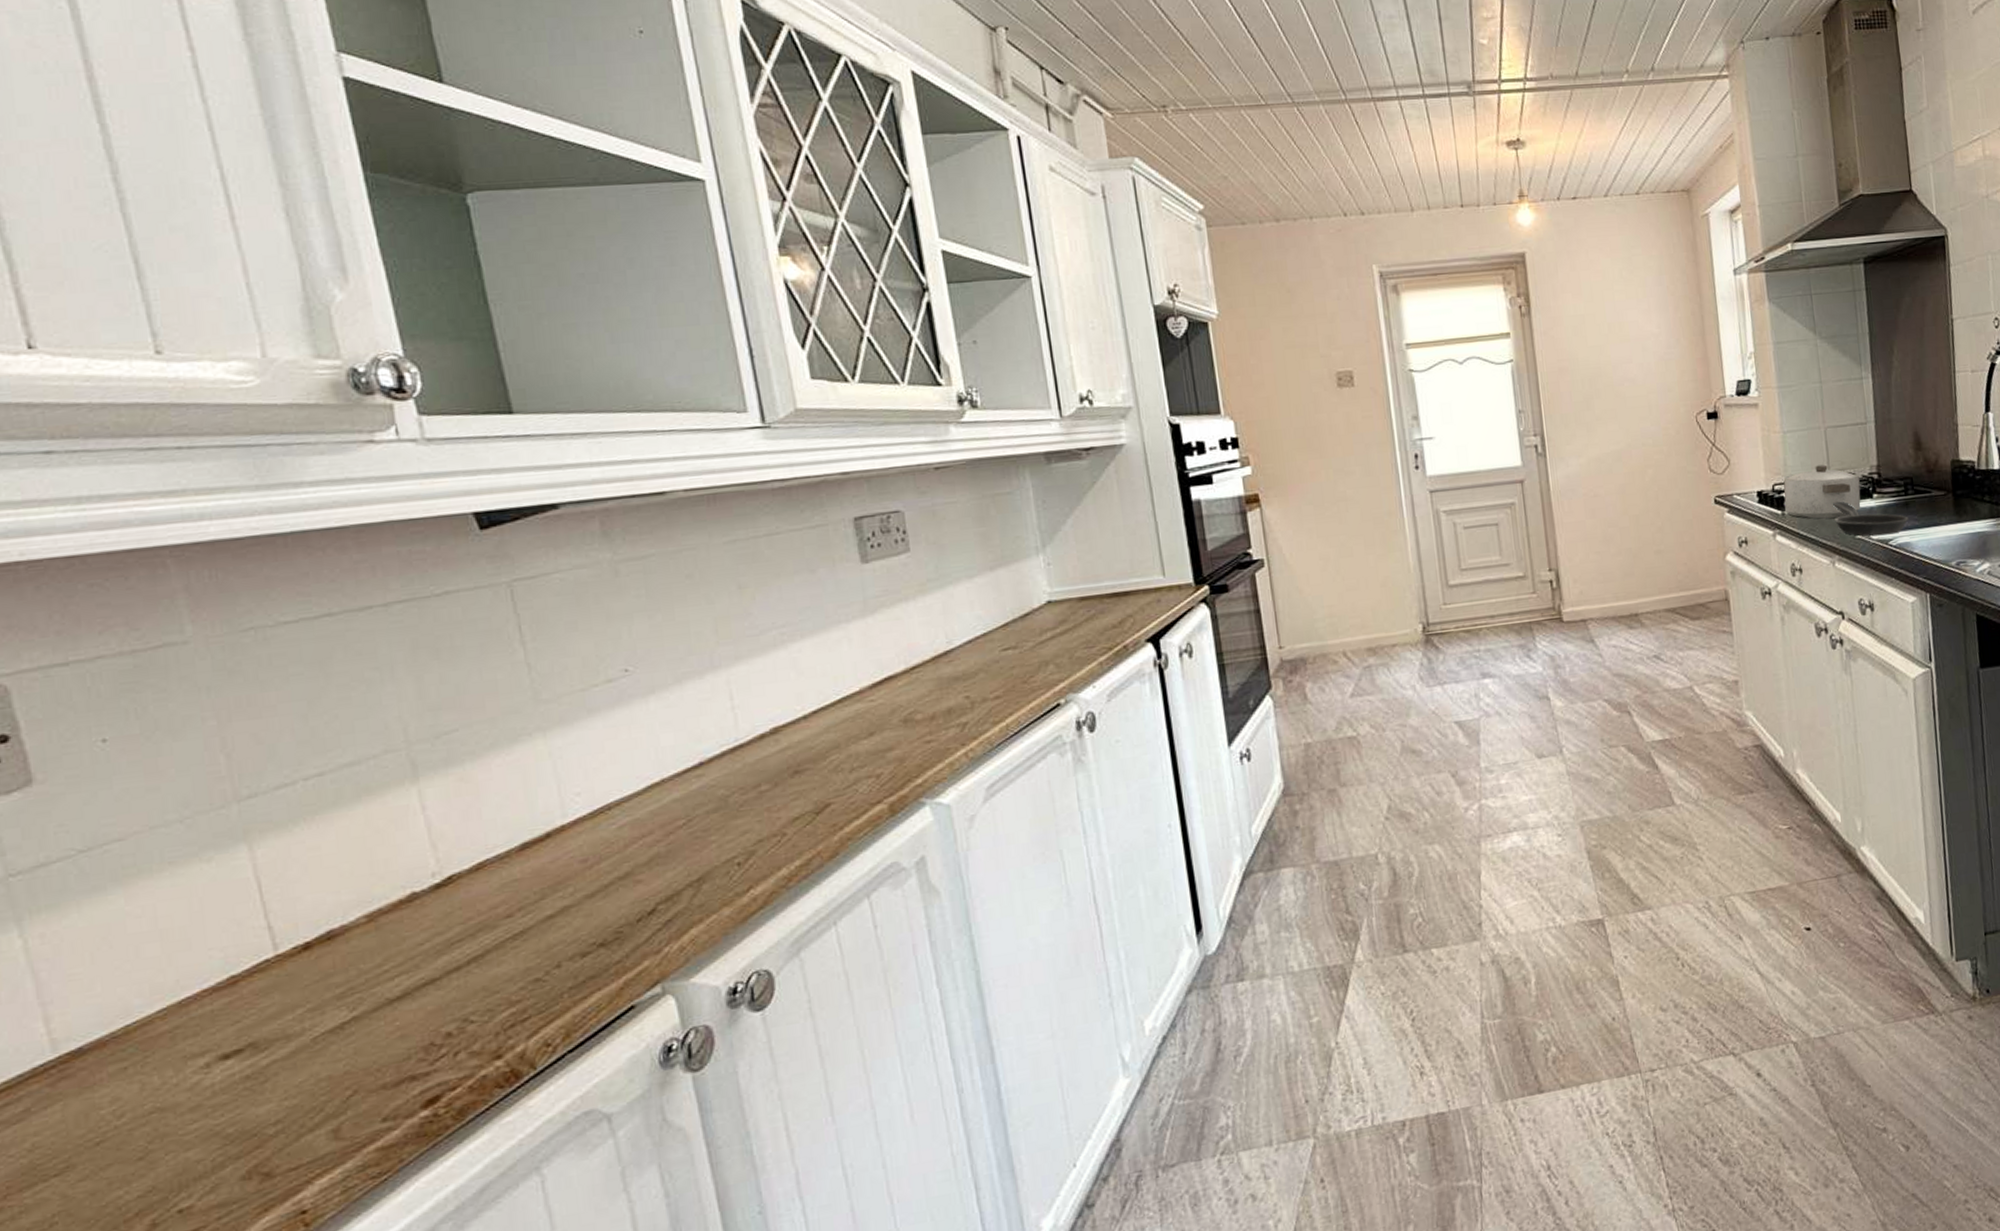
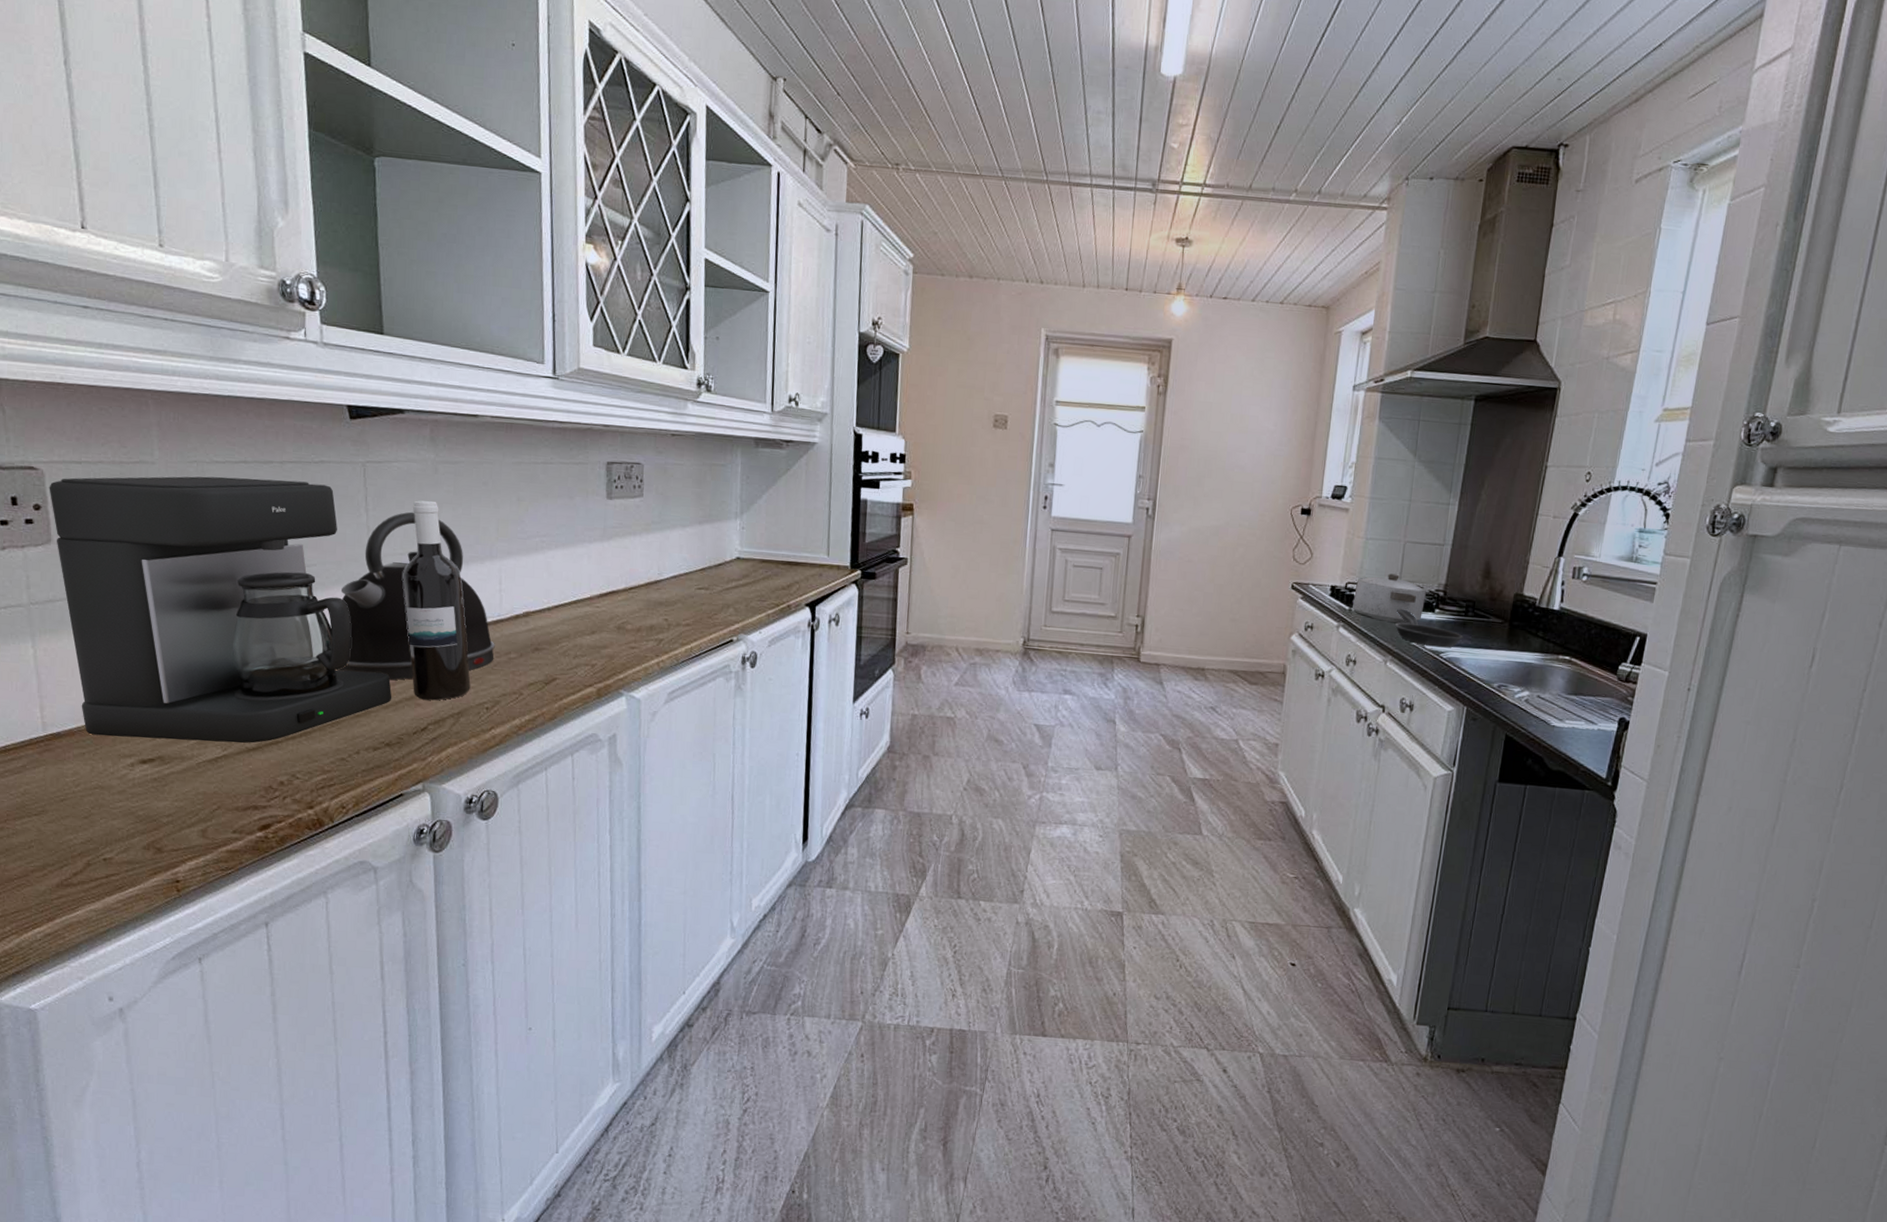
coffee maker: none [19,621,599,1039] -> present [49,476,392,744]
kettle: none [501,632,739,864] -> present [336,512,495,680]
wine bottle: none [588,612,711,874] -> present [402,500,471,701]

